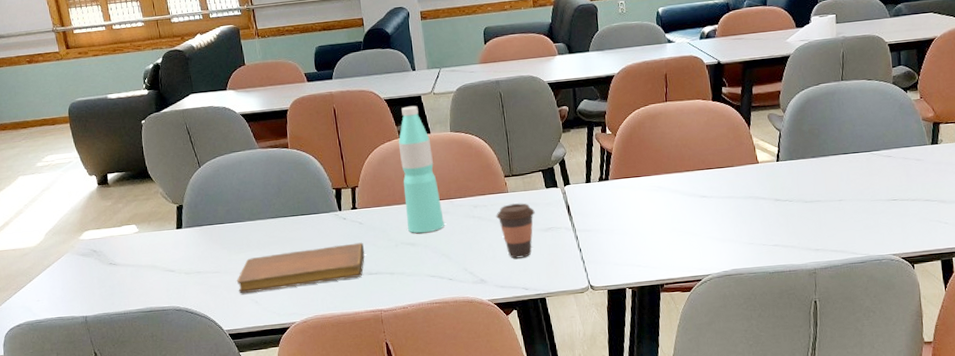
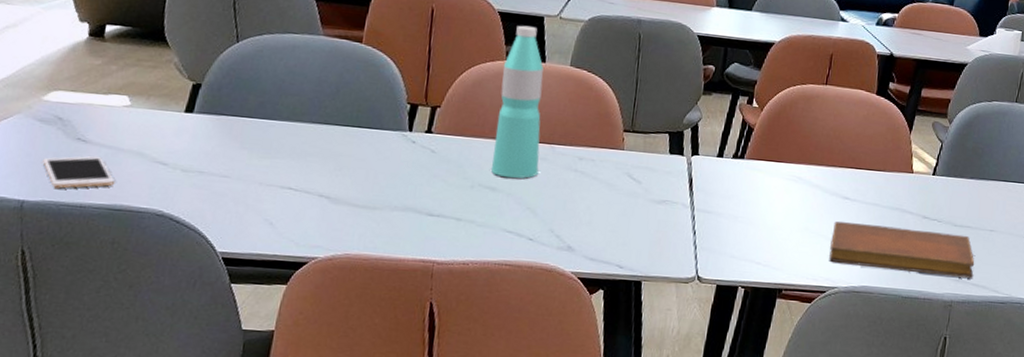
cell phone: none [91,273,143,303] -> present [42,156,115,189]
notebook: present [236,242,365,294] -> none [249,167,431,217]
coffee cup: present [496,203,535,259] -> none [603,164,651,230]
notebook: none [697,209,831,254] -> present [829,221,975,278]

